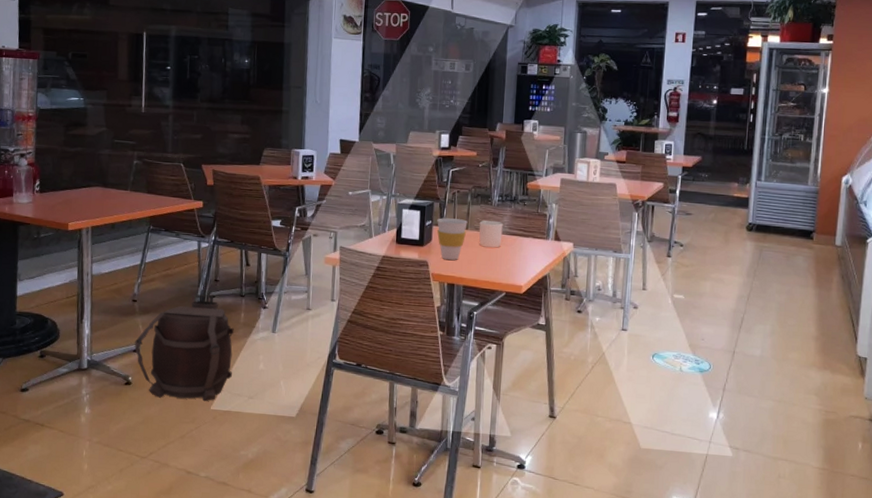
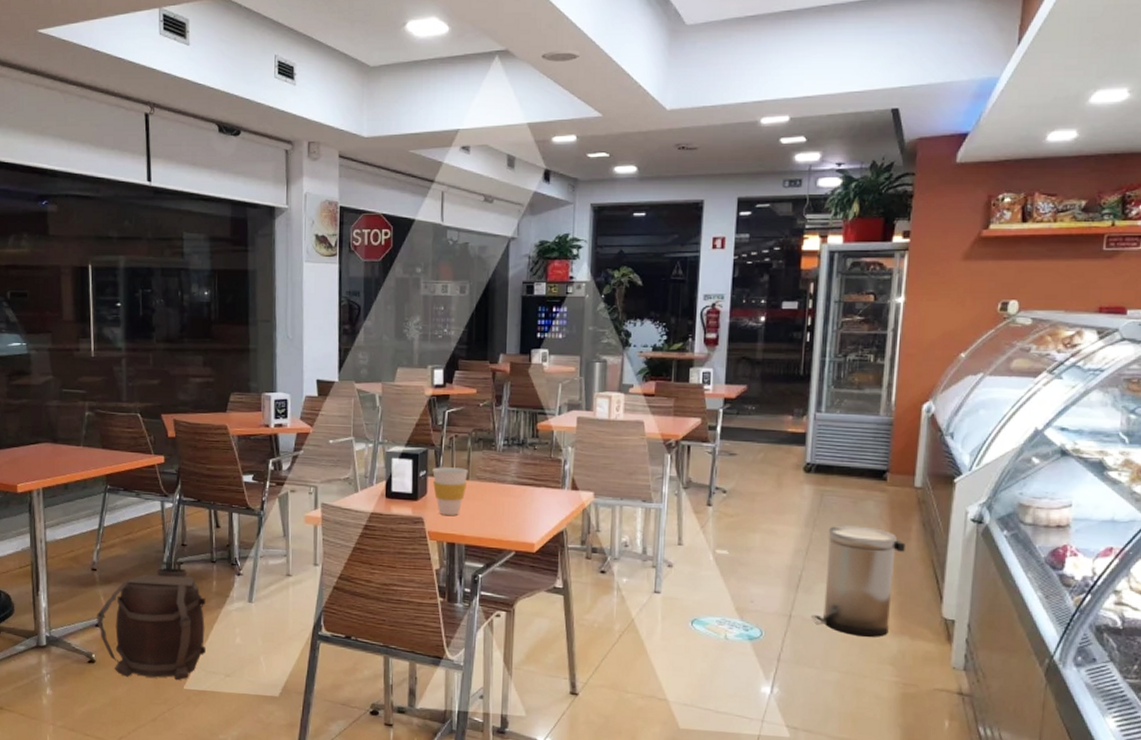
mug: present [478,220,503,248] -> none [481,468,510,501]
pedal bin: none [750,276,828,371] -> present [810,525,905,637]

